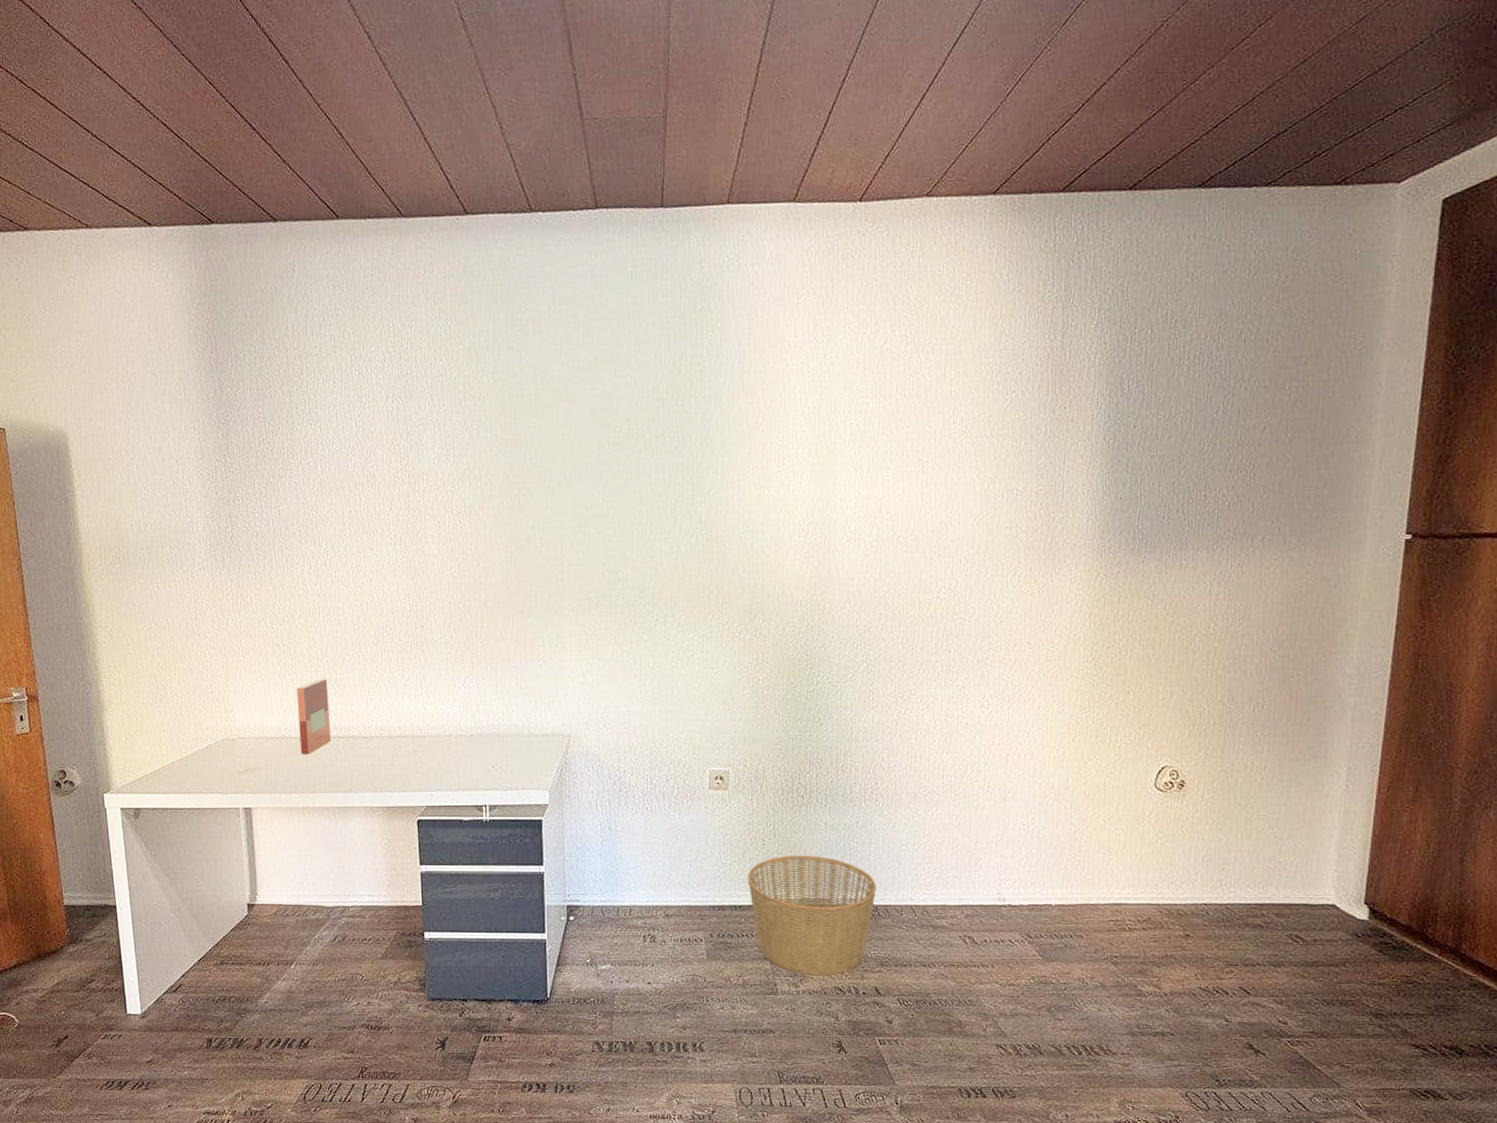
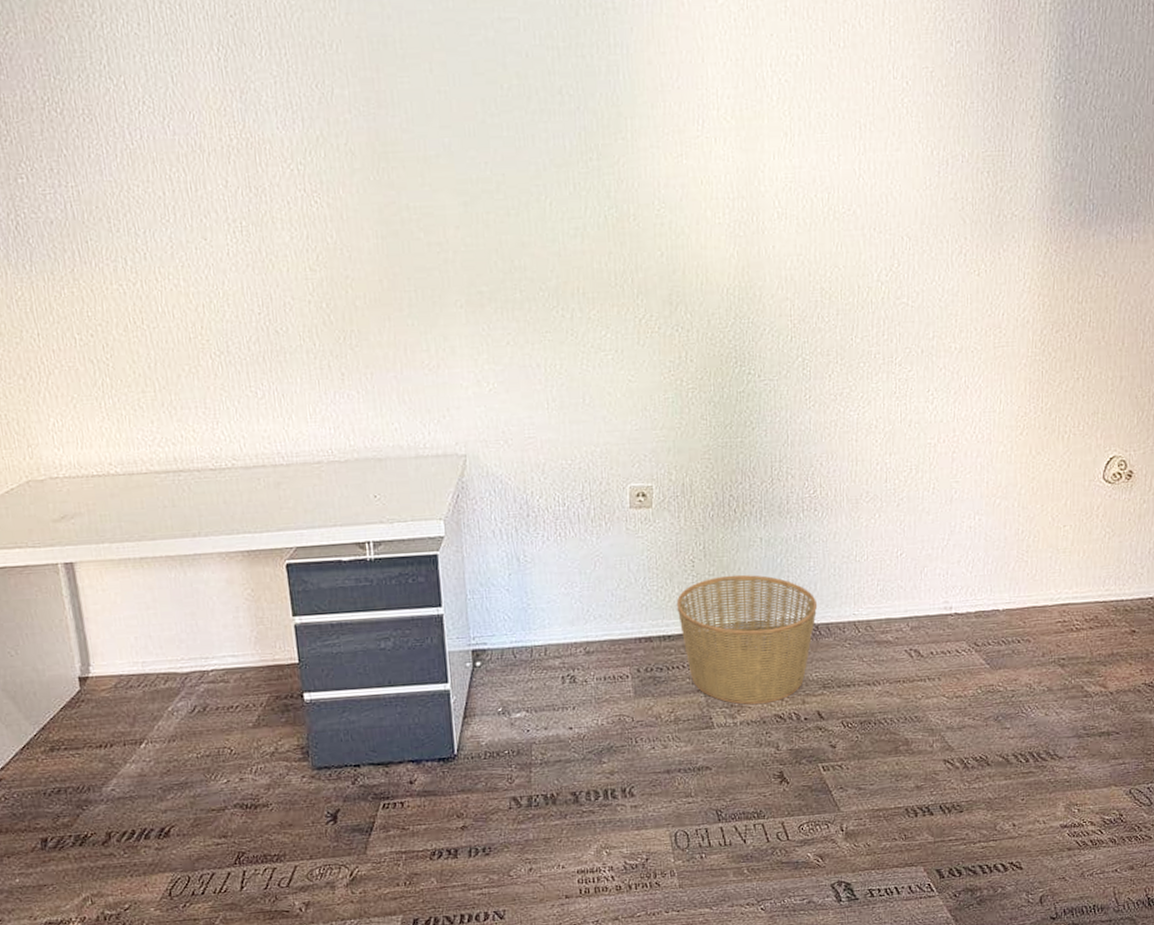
book: present [296,678,332,754] -> none [119,400,171,494]

